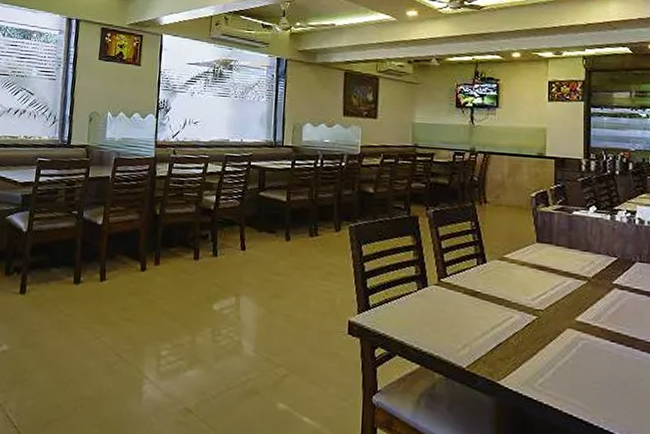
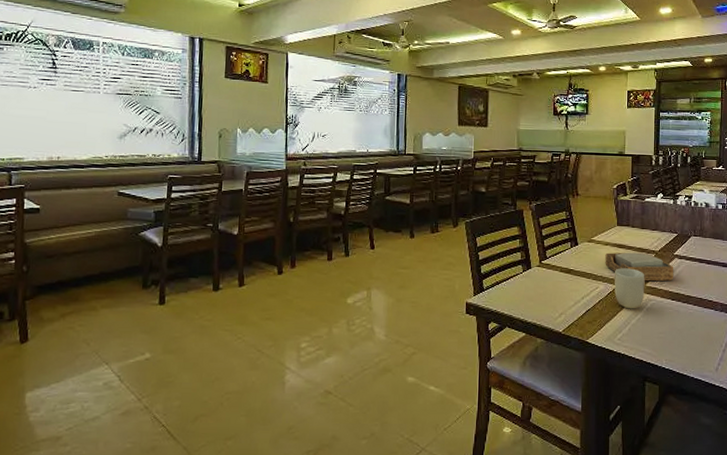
napkin holder: none [521,274,613,317] -> present [605,252,674,282]
cup: none [534,295,574,349] -> present [614,268,645,309]

